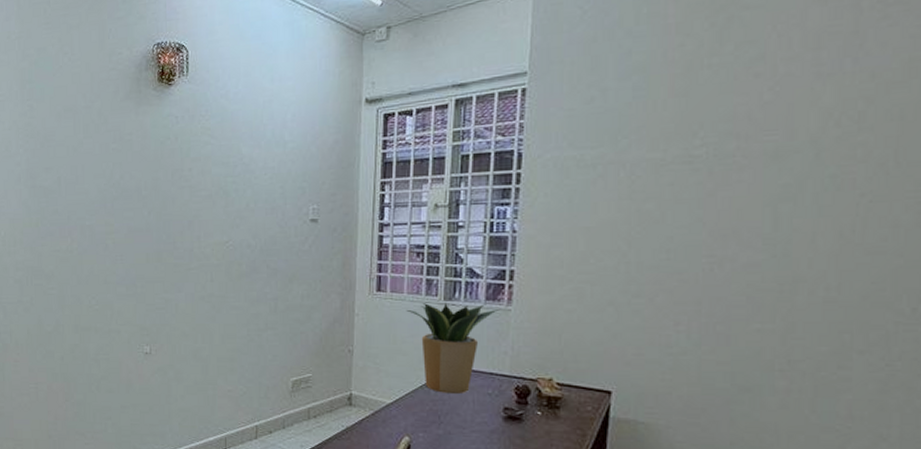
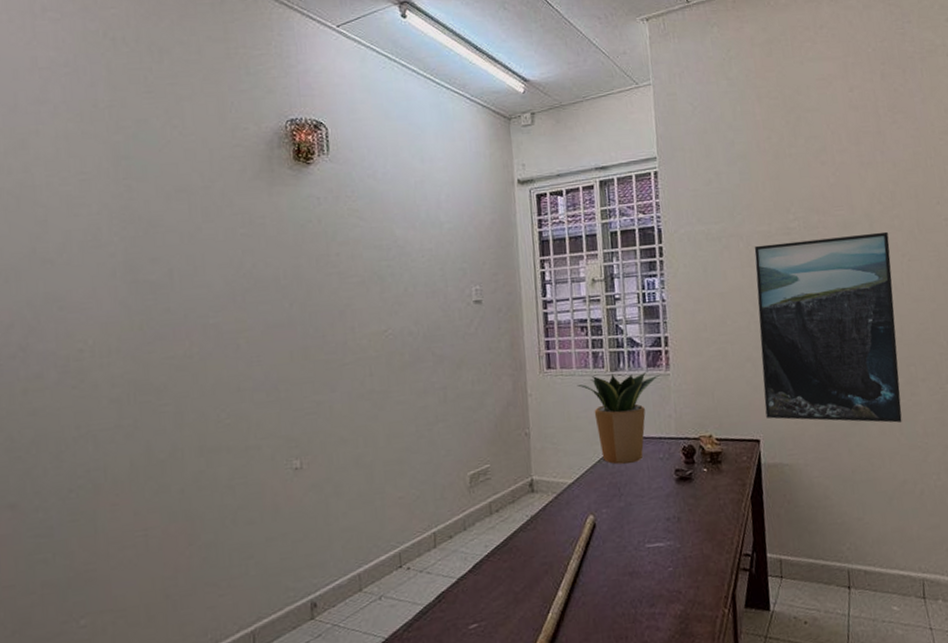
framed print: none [624,163,843,398] -> present [754,231,902,423]

